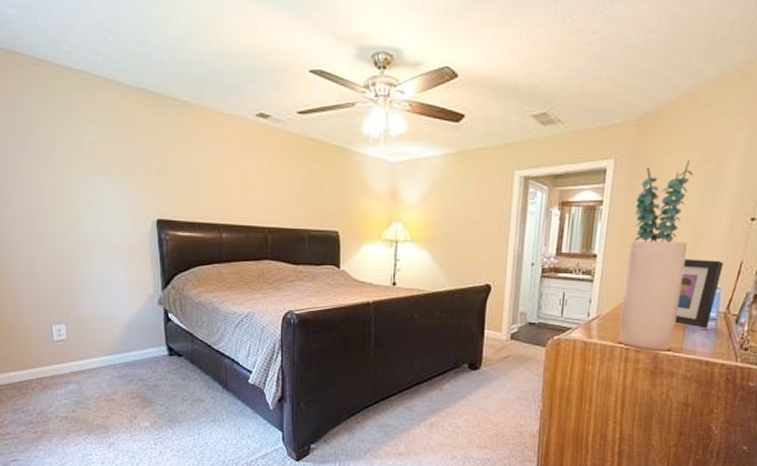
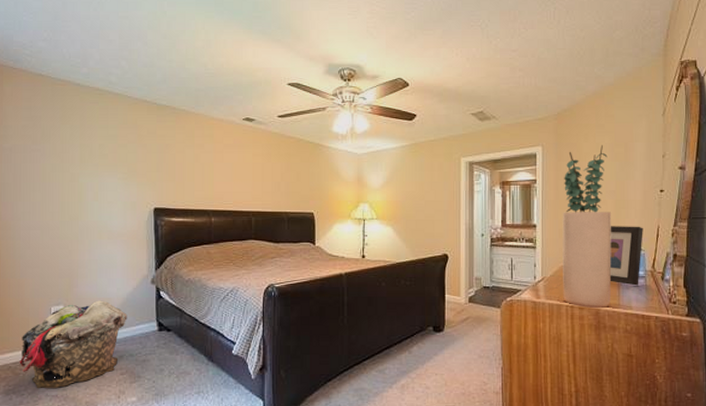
laundry basket: none [24,320,135,410] -> present [19,300,127,389]

